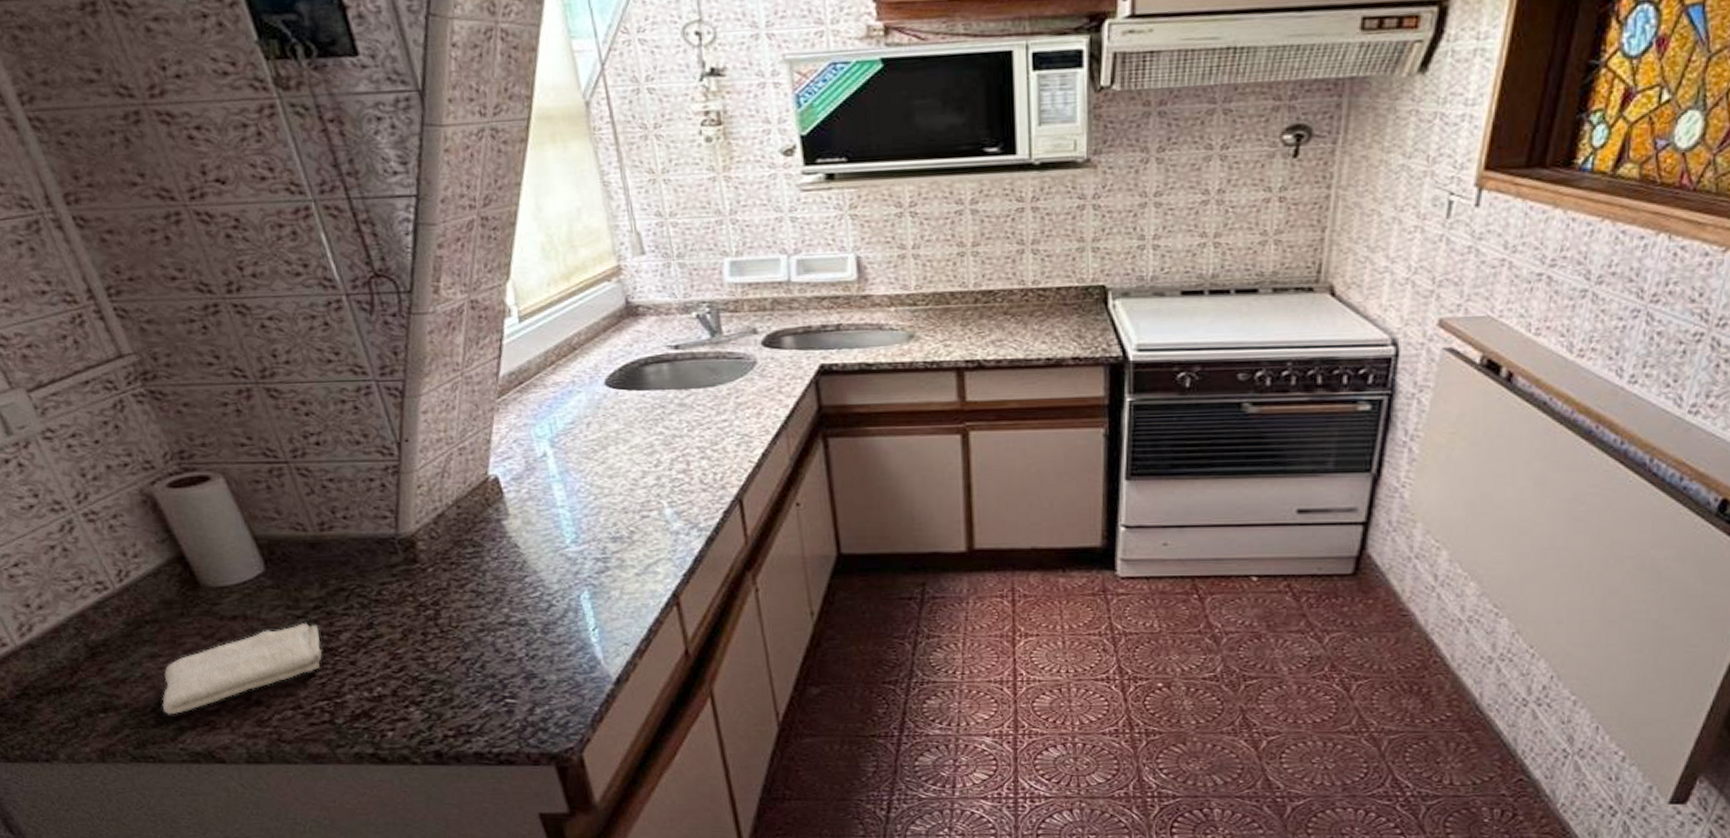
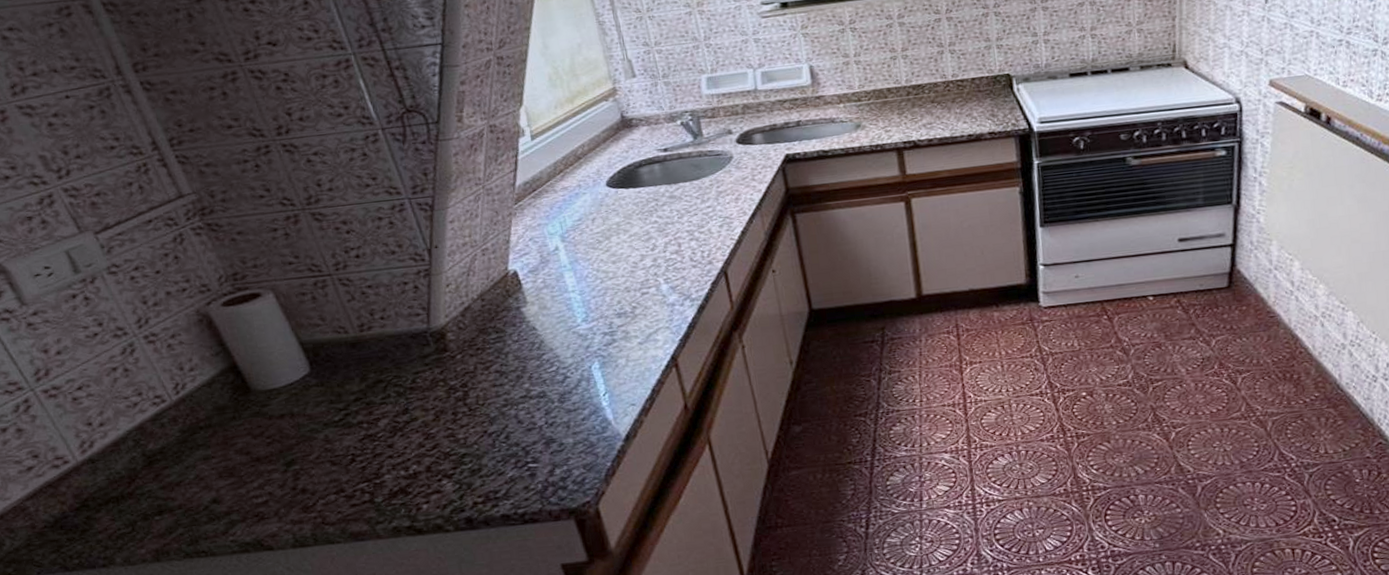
washcloth: present [162,622,322,715] -> none [214,413,363,511]

